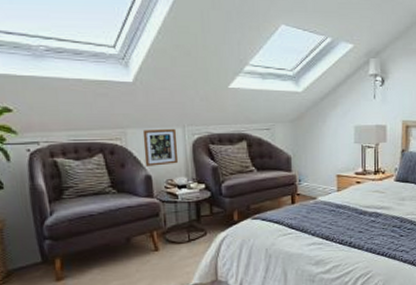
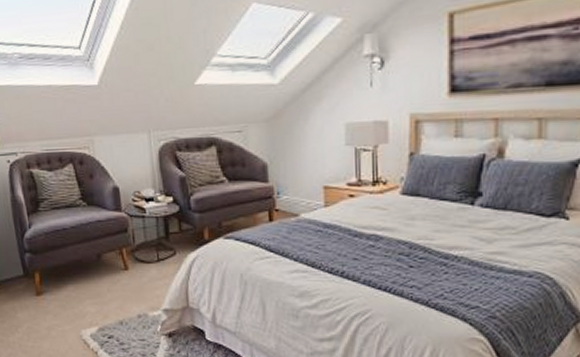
picture frame: present [142,128,179,166] -> none [109,134,145,177]

